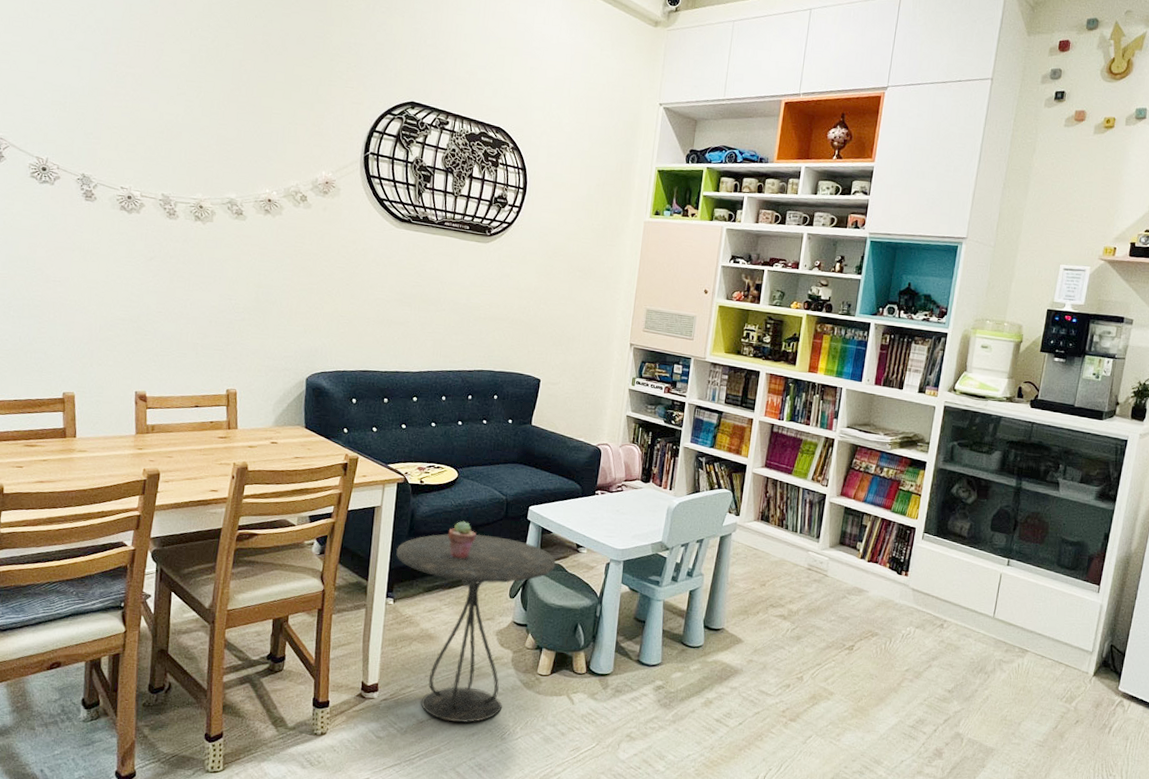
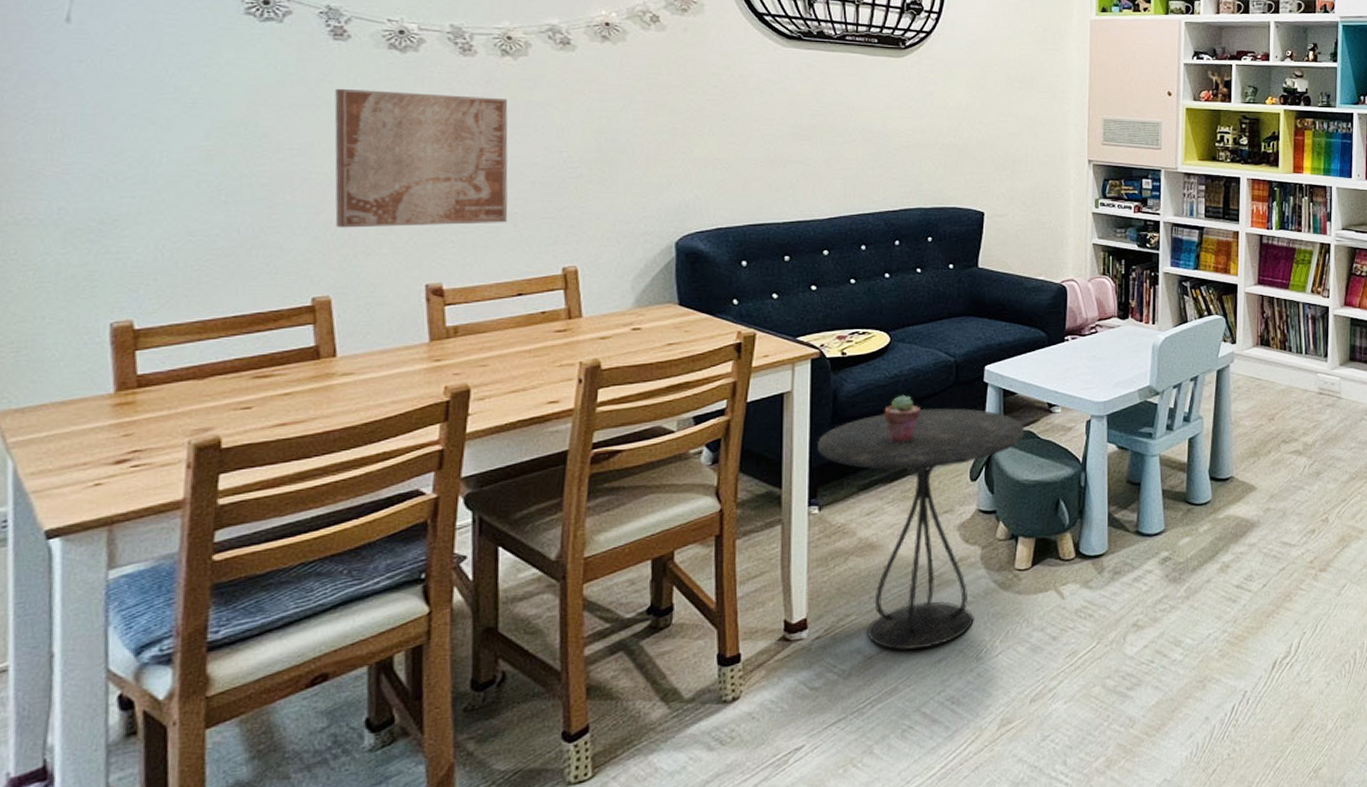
wall art: none [80,237,197,351] -> present [334,88,508,228]

